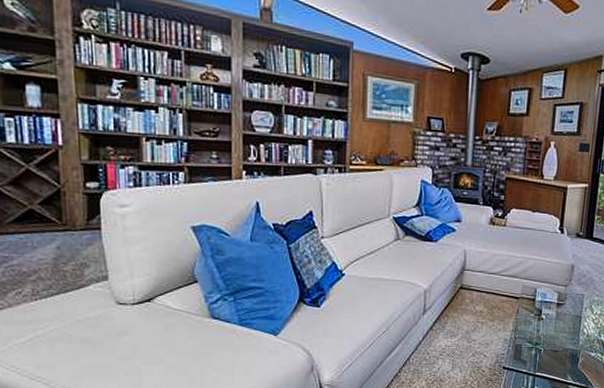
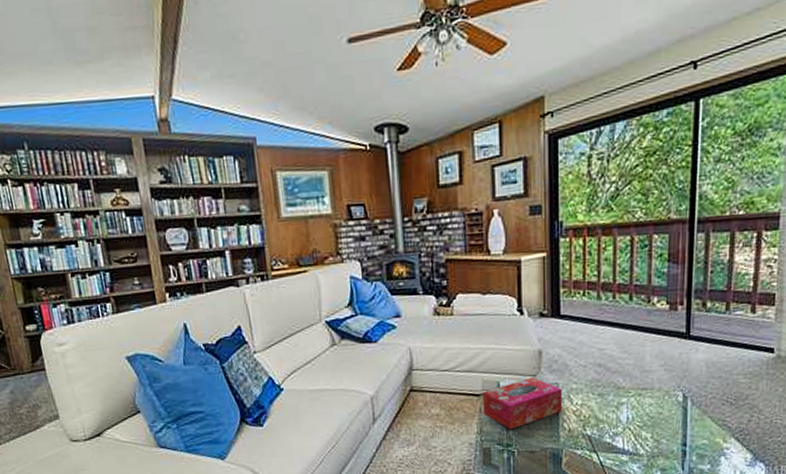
tissue box: none [520,287,587,331] -> present [483,377,563,430]

